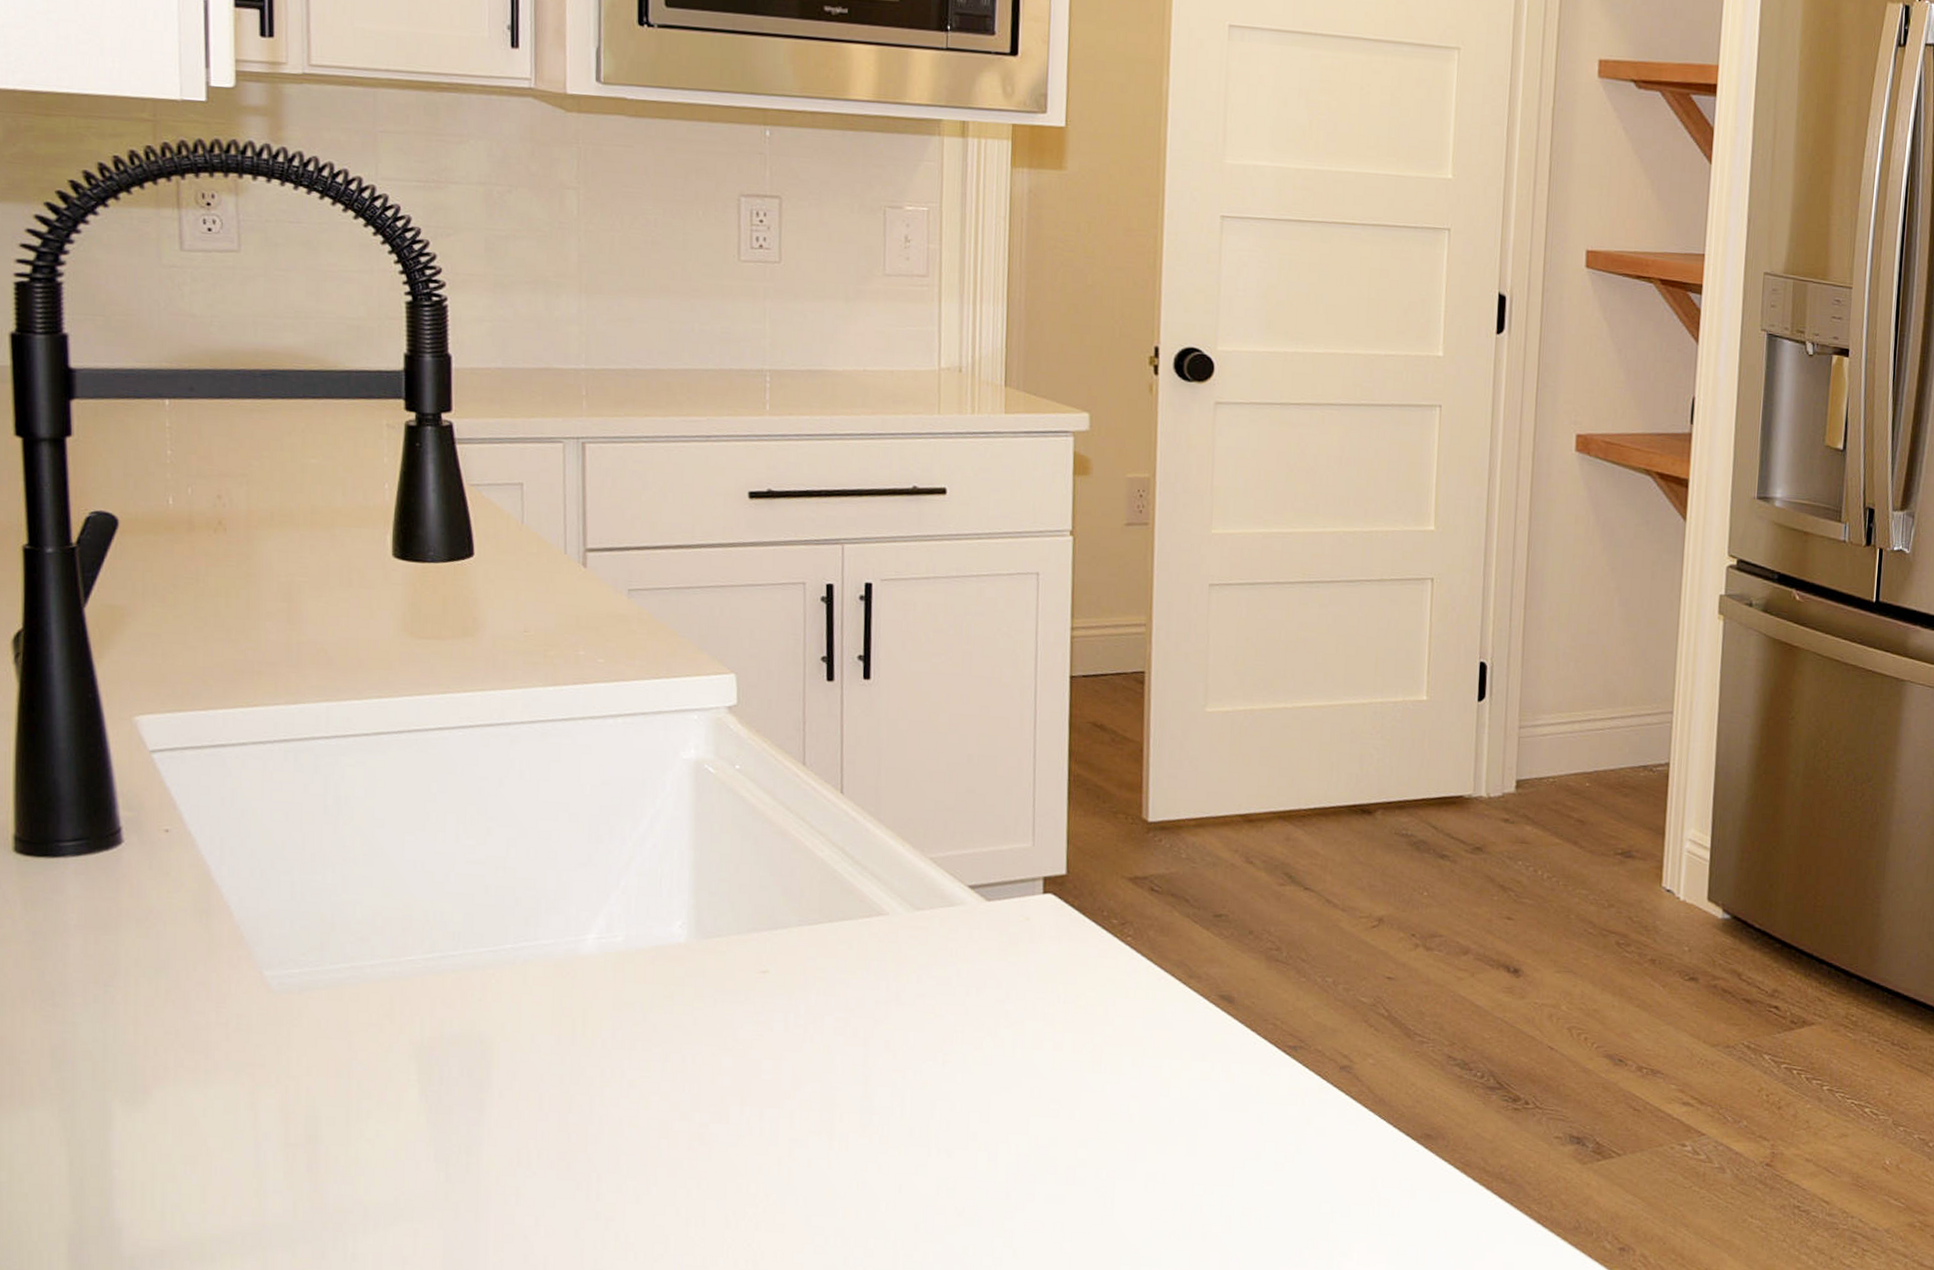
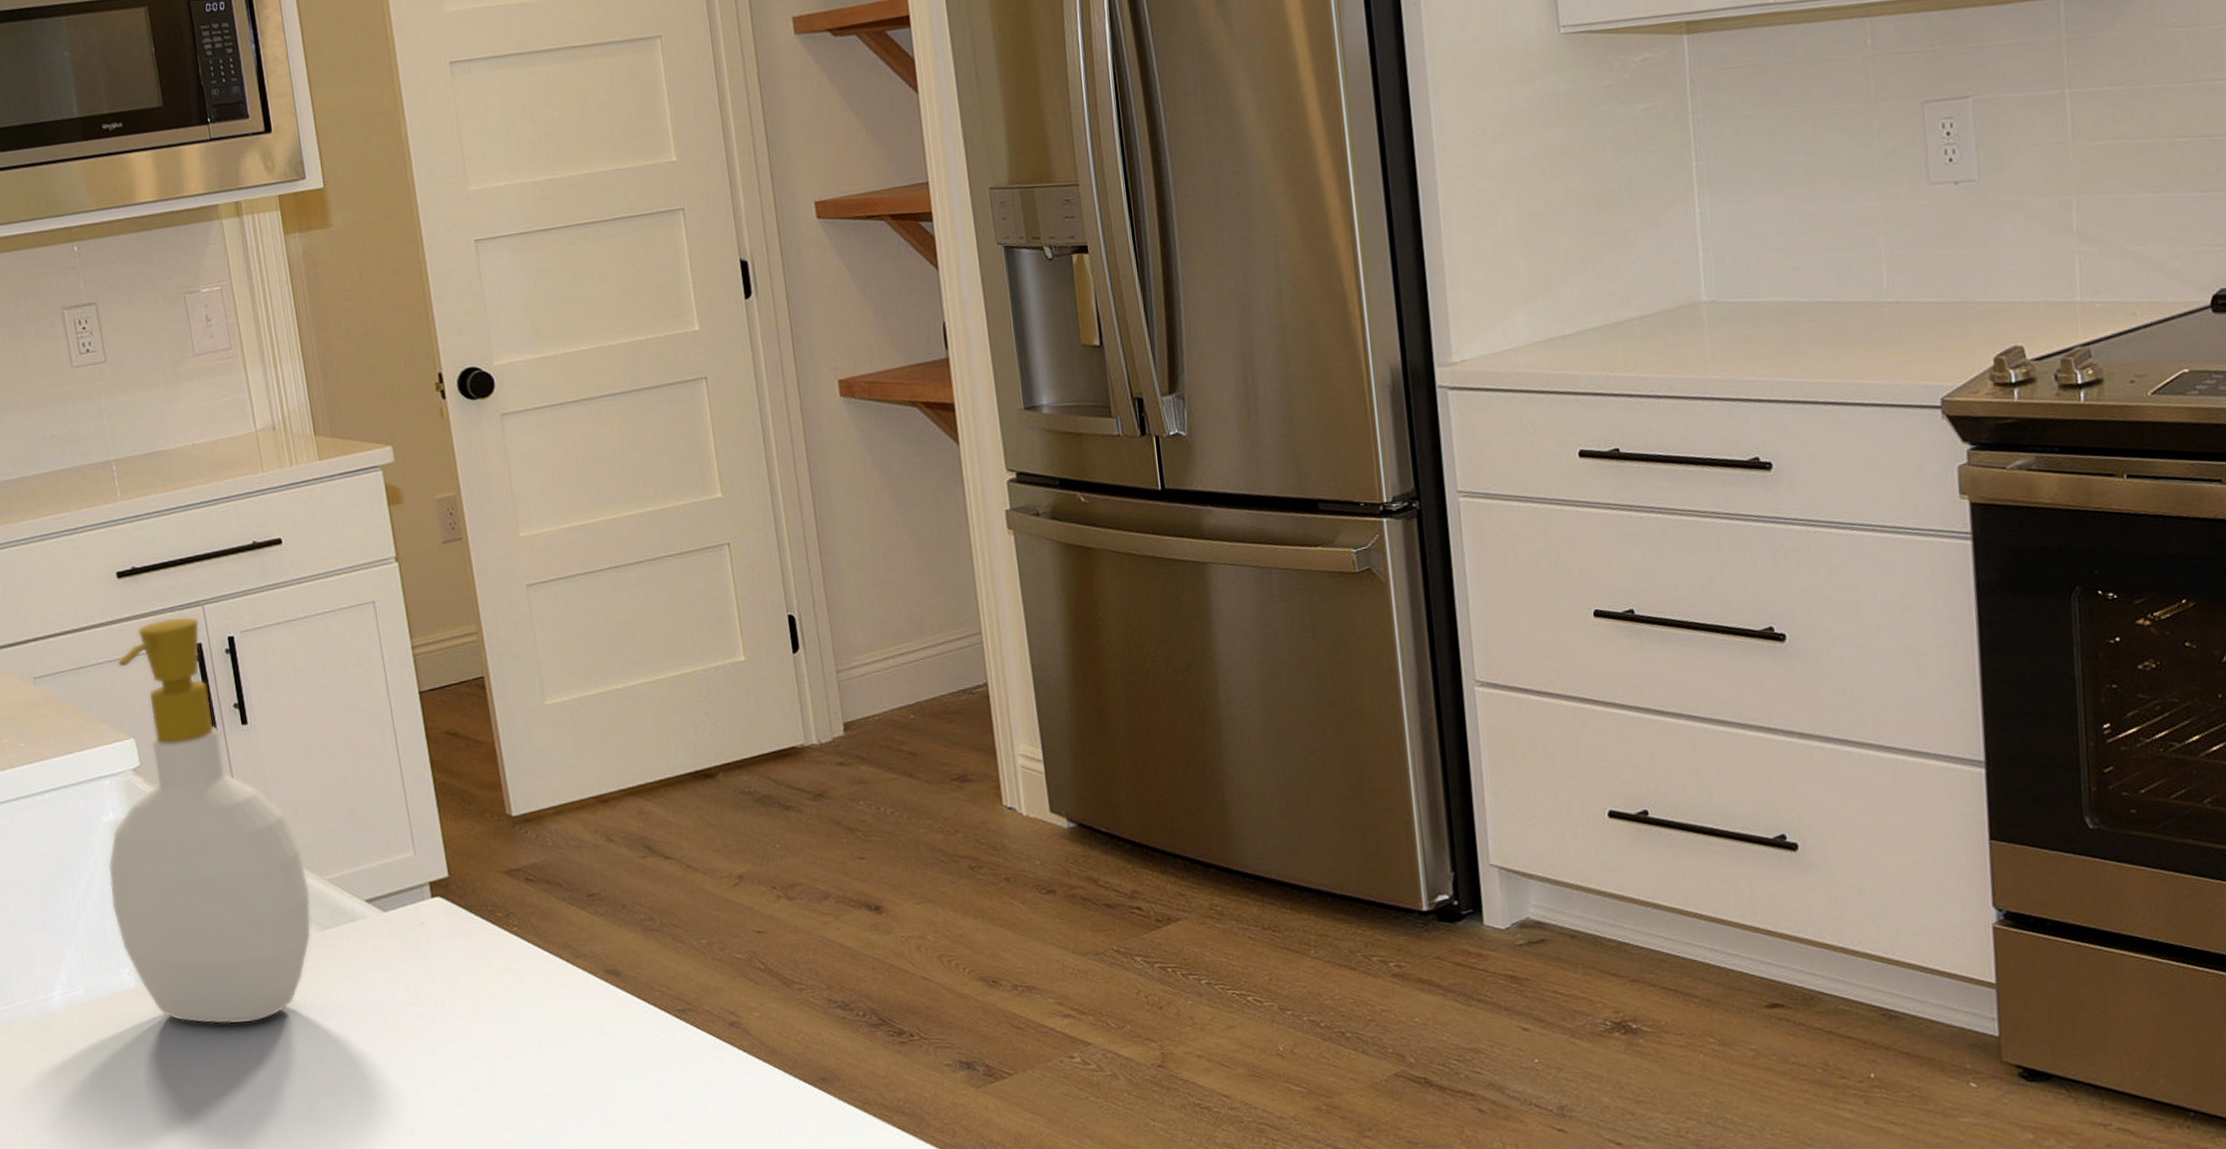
soap bottle: none [674,551,908,999] -> present [108,616,312,1025]

